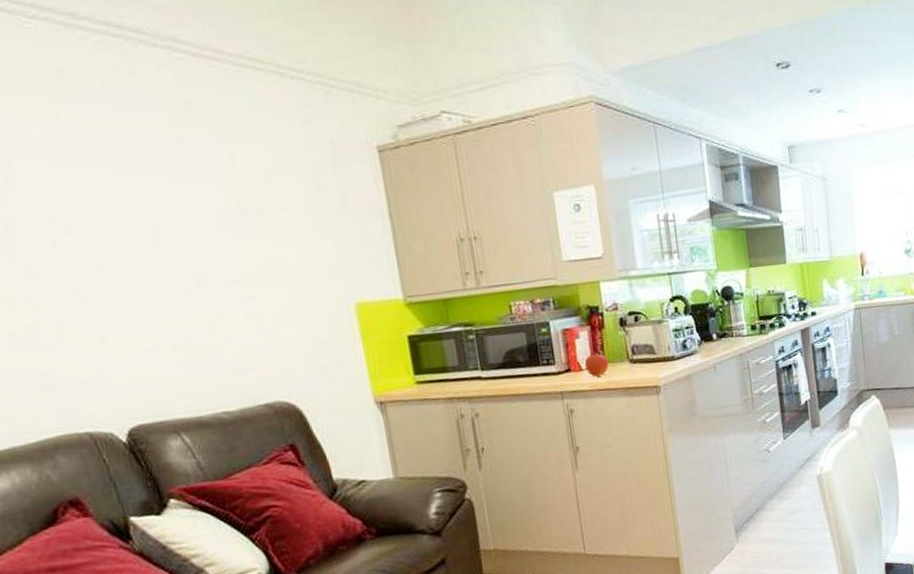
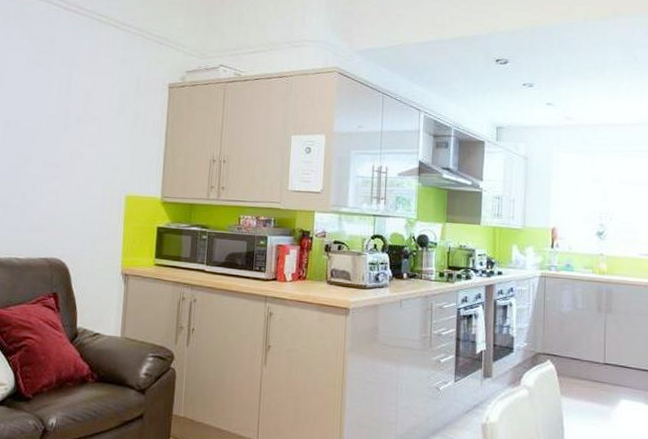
fruit: present [584,353,609,377] -> none [289,270,310,290]

